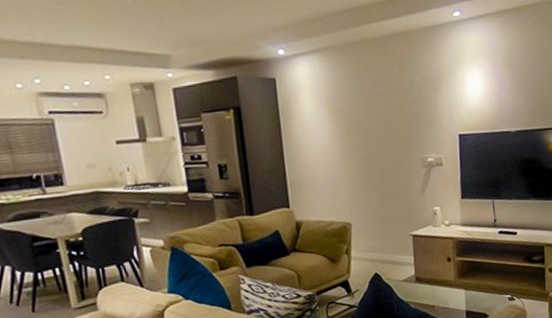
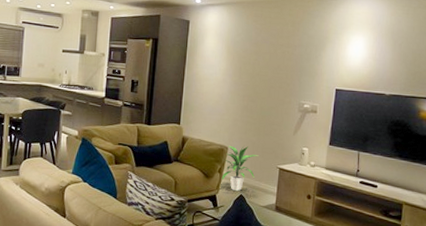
indoor plant: none [350,218,387,271] -> present [221,145,258,192]

